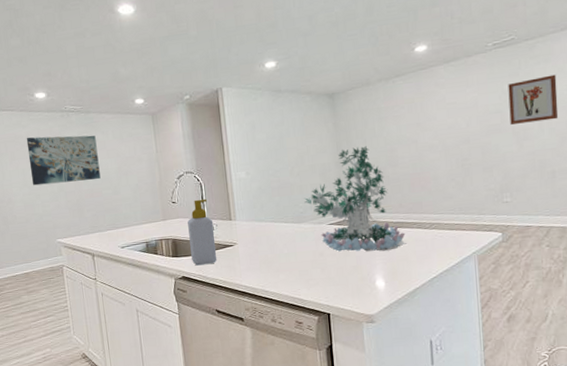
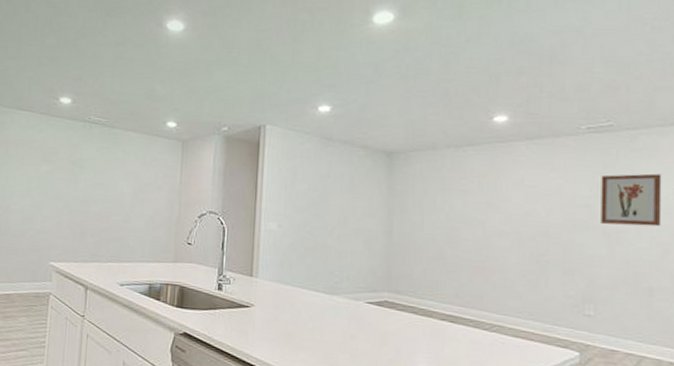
wall art: present [26,135,101,186] -> none [36,142,116,203]
soap bottle: present [187,198,218,266] -> none [198,245,231,324]
plant: present [304,146,406,252] -> none [341,217,459,349]

